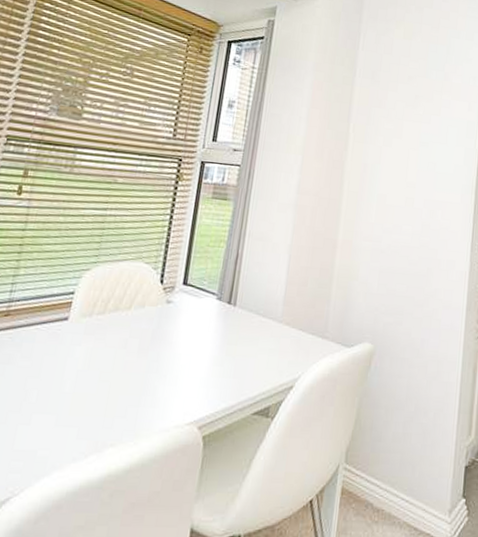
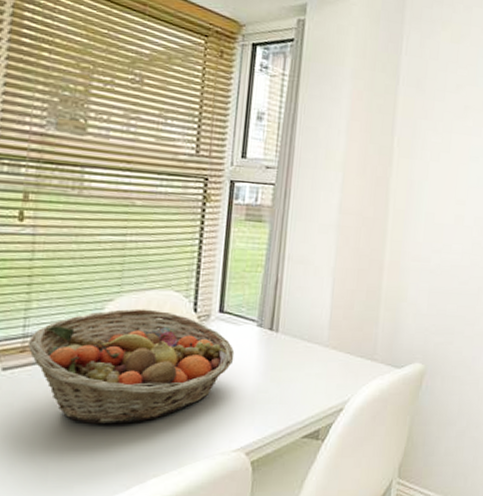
fruit basket: none [11,278,195,390] -> present [27,308,235,424]

